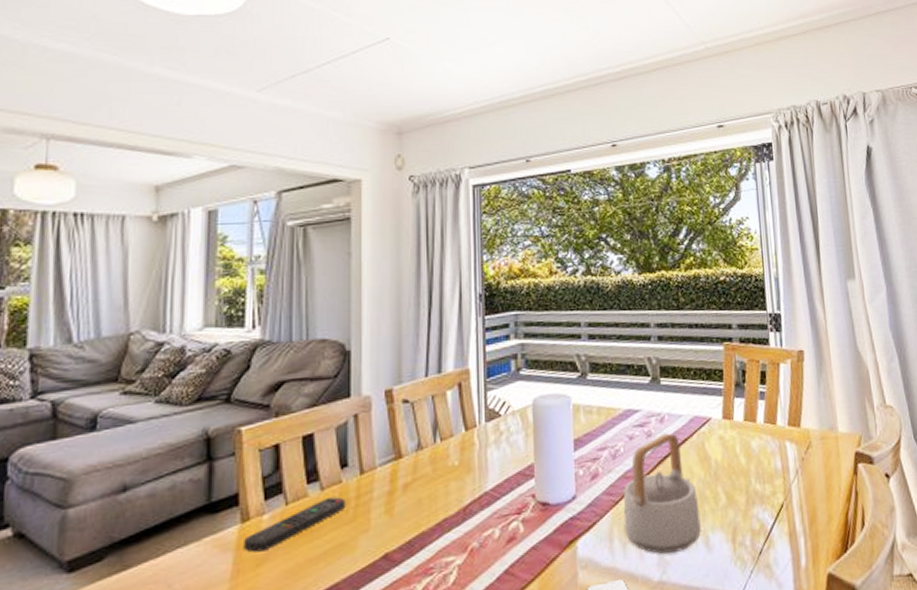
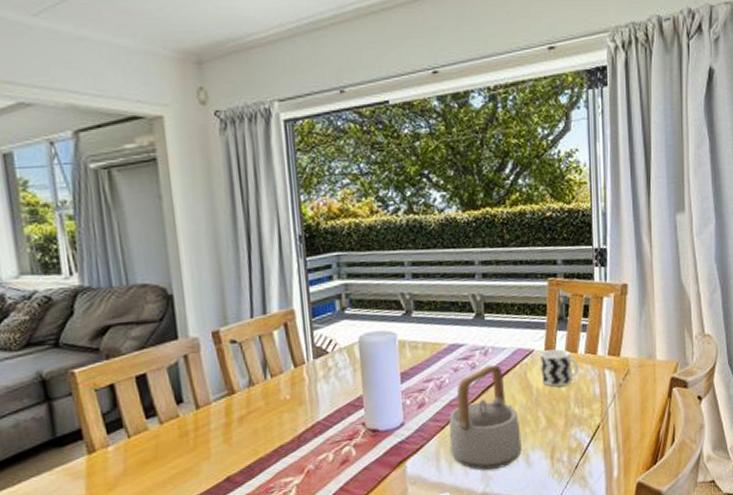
remote control: present [244,497,346,552] -> none [93,429,186,479]
cup: none [718,417,759,459] -> present [540,349,579,387]

